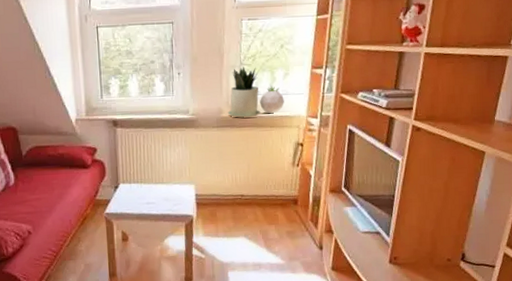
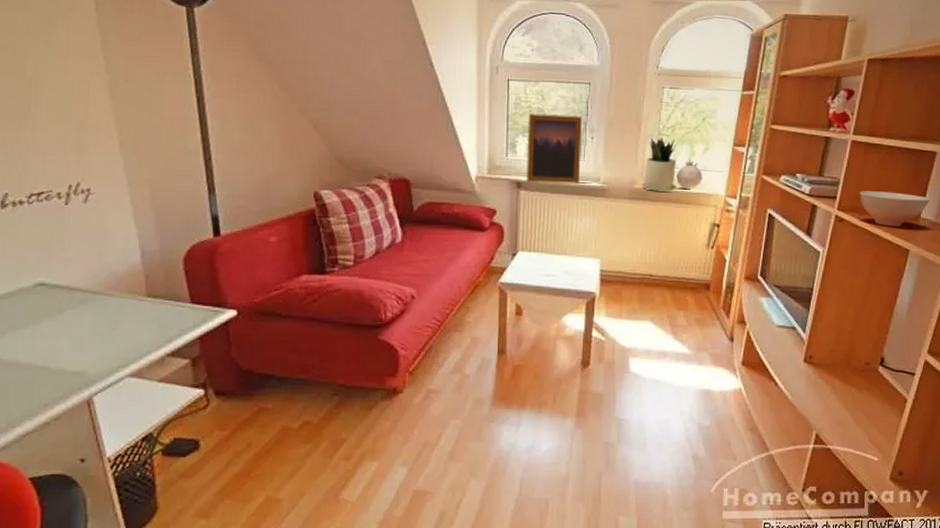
picture frame: none [118,54,171,121] -> present [526,113,582,185]
bowl: none [434,98,504,131] -> present [859,191,931,227]

